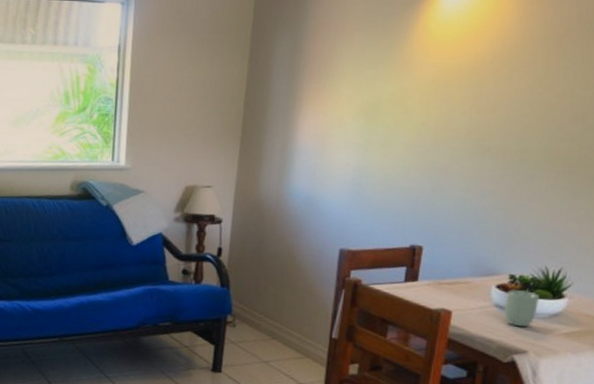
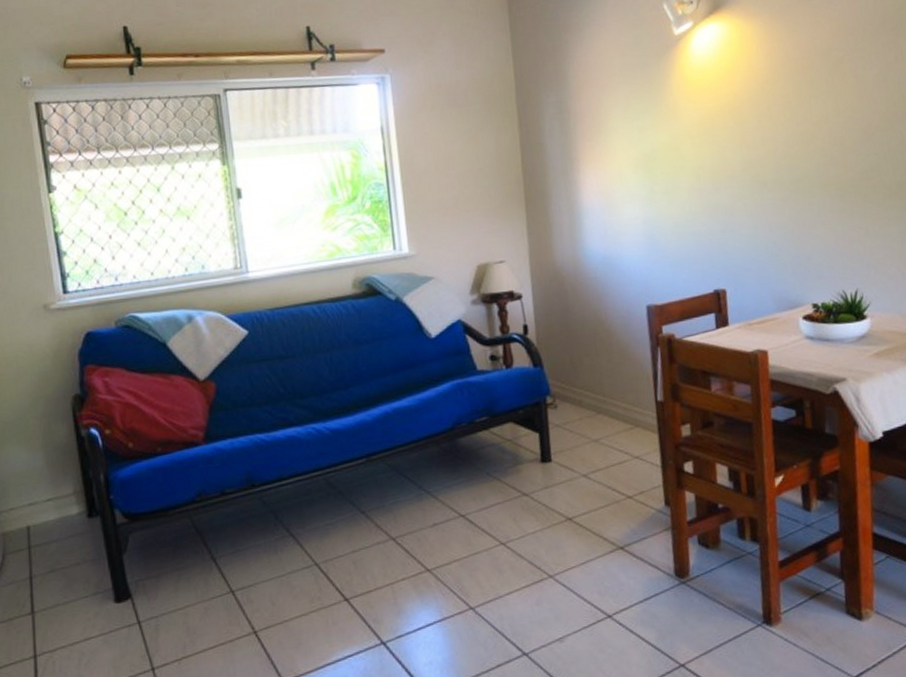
cup: present [504,289,539,327] -> none [814,316,846,356]

